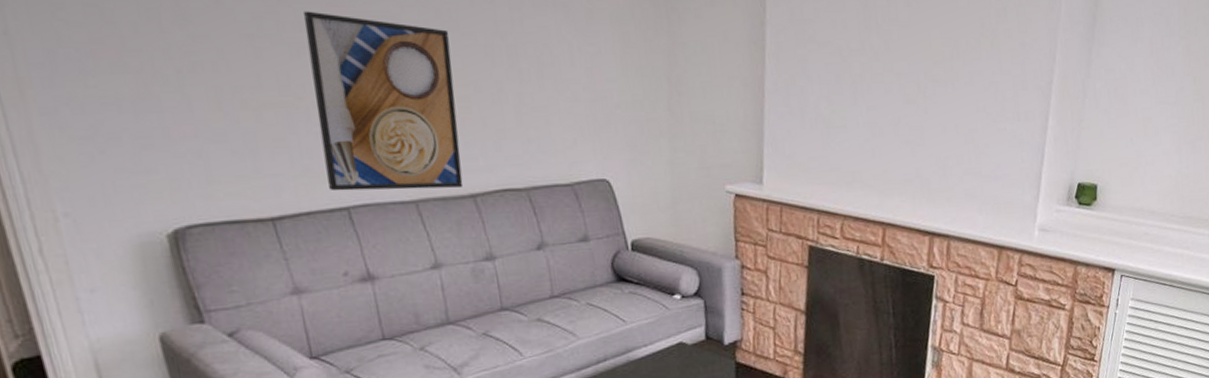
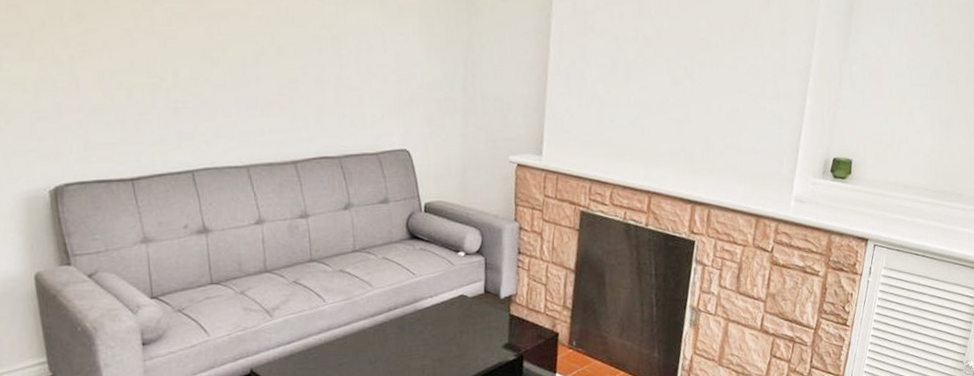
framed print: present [302,11,463,191] -> none [171,9,287,157]

